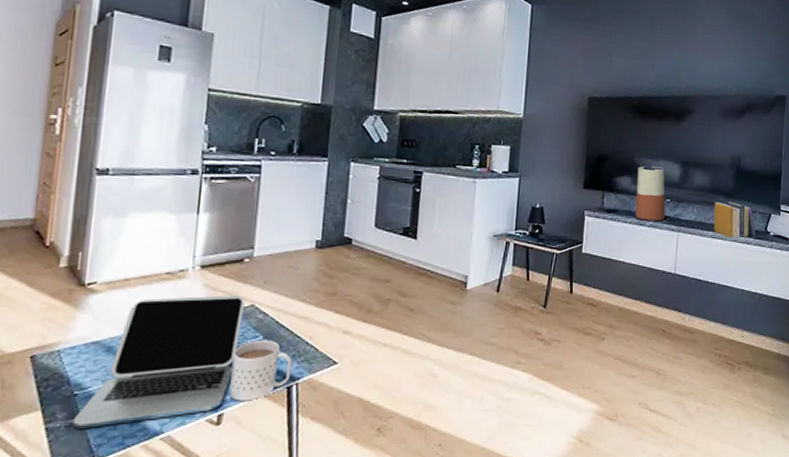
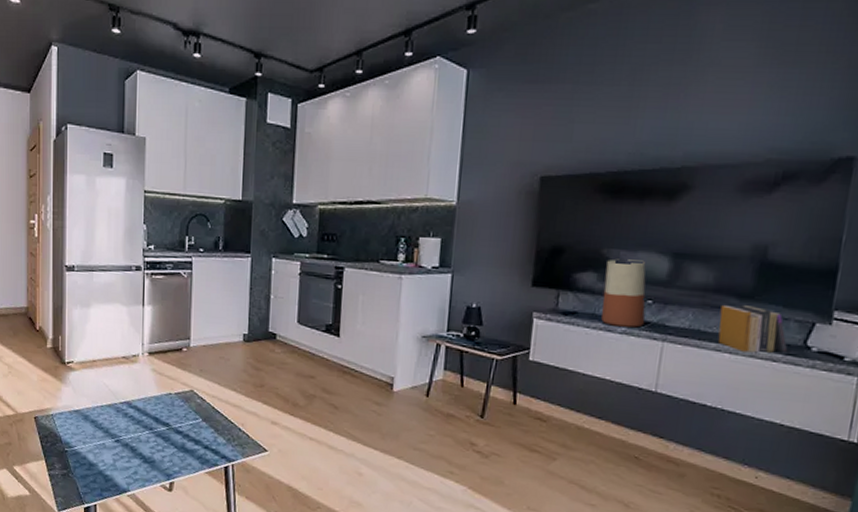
laptop: present [72,295,245,429] -> none [66,378,186,479]
mug: present [229,339,292,401] -> none [177,422,228,475]

